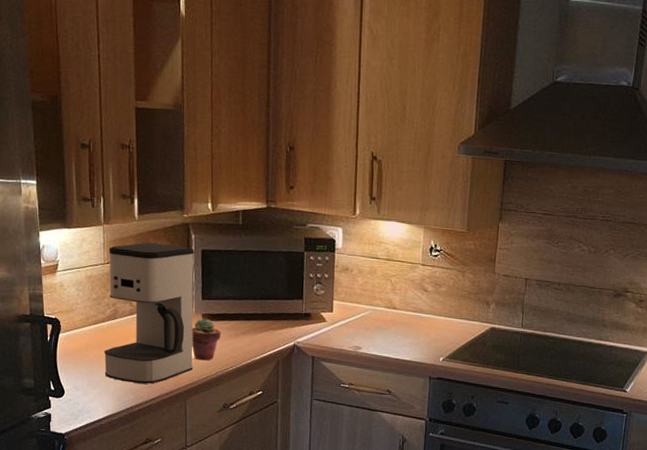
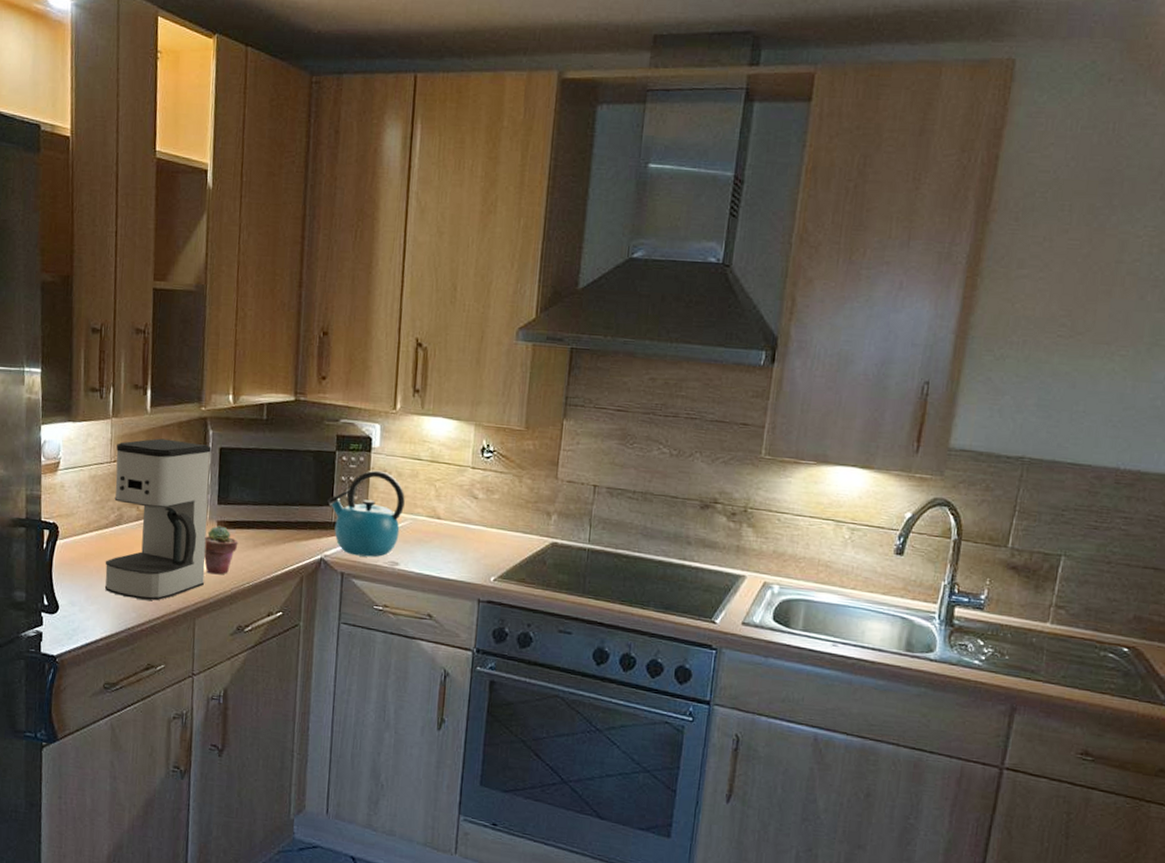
kettle: none [298,268,365,343] -> present [327,470,405,557]

